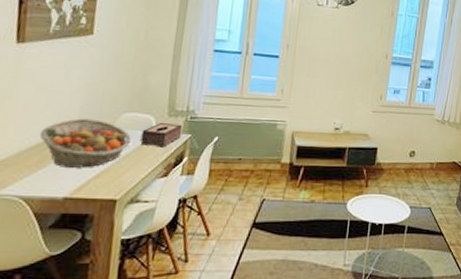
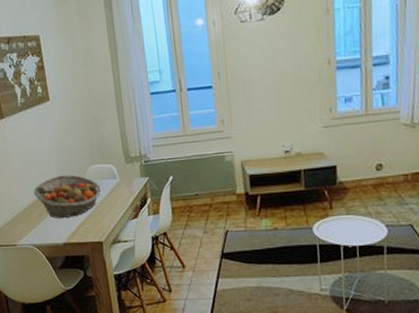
tissue box: present [140,123,183,148] -> none [107,169,141,193]

